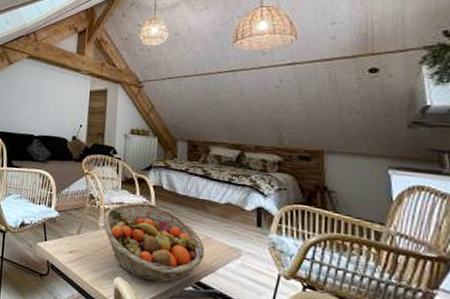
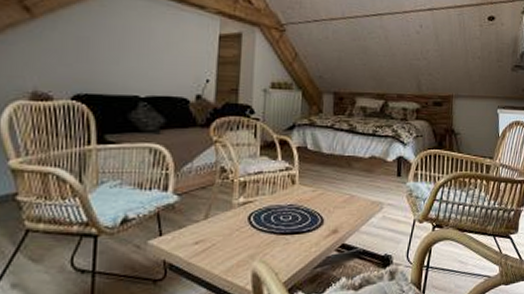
fruit basket: present [102,202,205,283] -> none [236,168,350,256]

